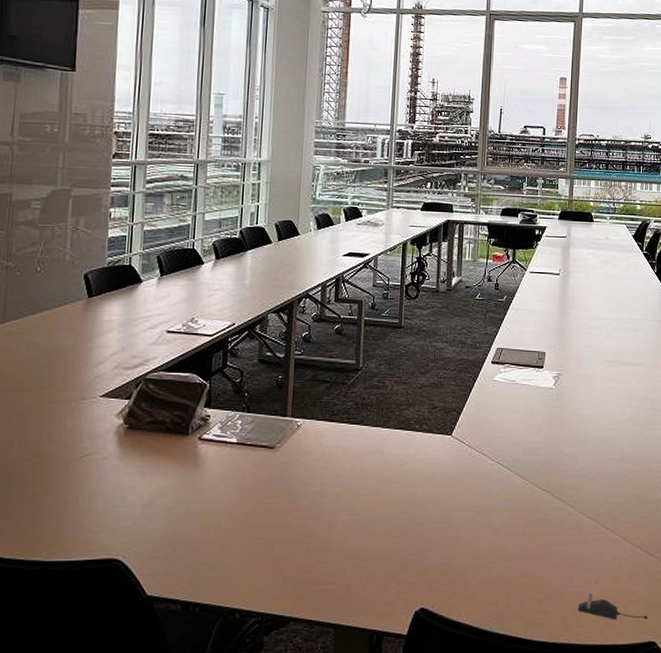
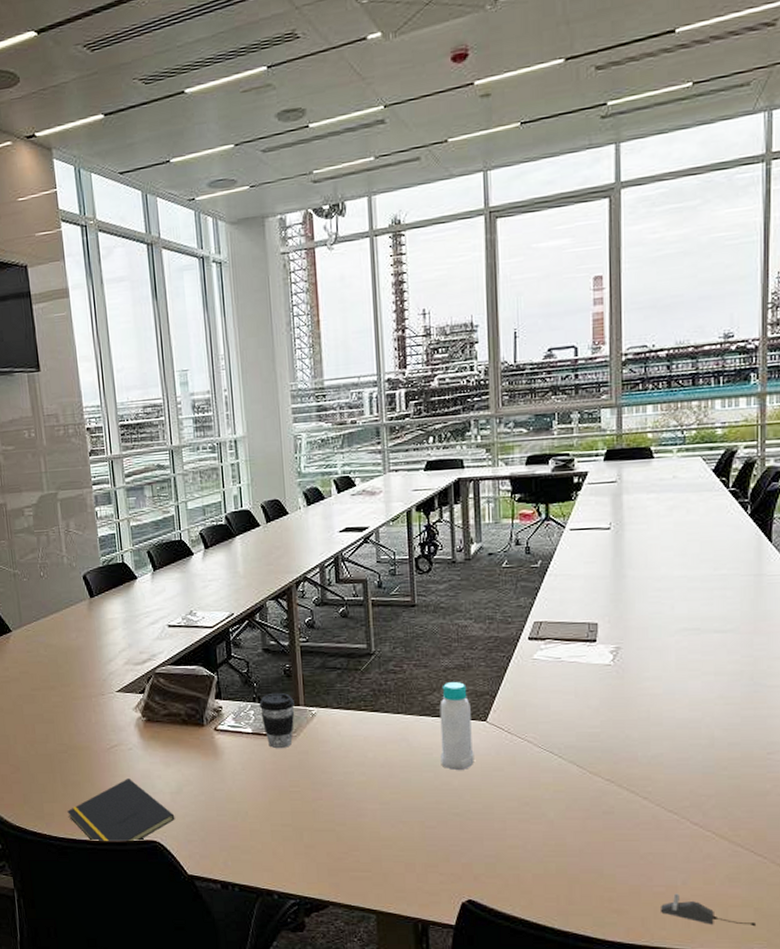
notepad: none [19,489,143,563] -> present [67,777,175,843]
coffee cup: none [247,403,282,460] -> present [259,692,295,749]
bottle: none [409,399,440,481] -> present [439,682,474,770]

